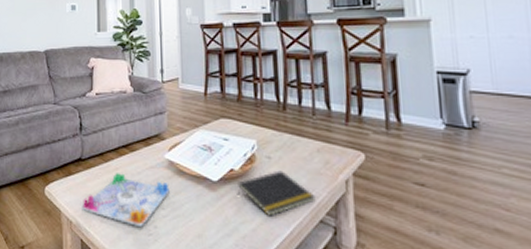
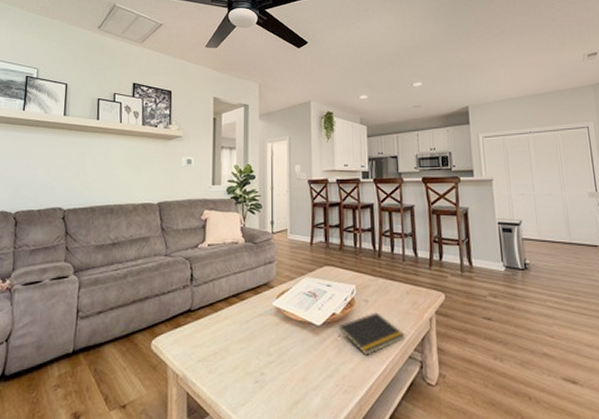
board game: present [82,173,170,226] -> none [189,322,277,374]

